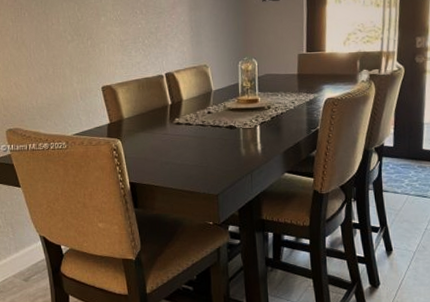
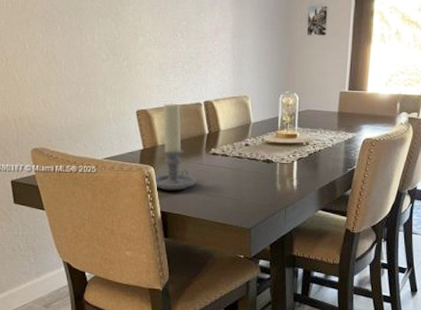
candle holder: none [122,77,162,162] -> present [155,103,196,191]

